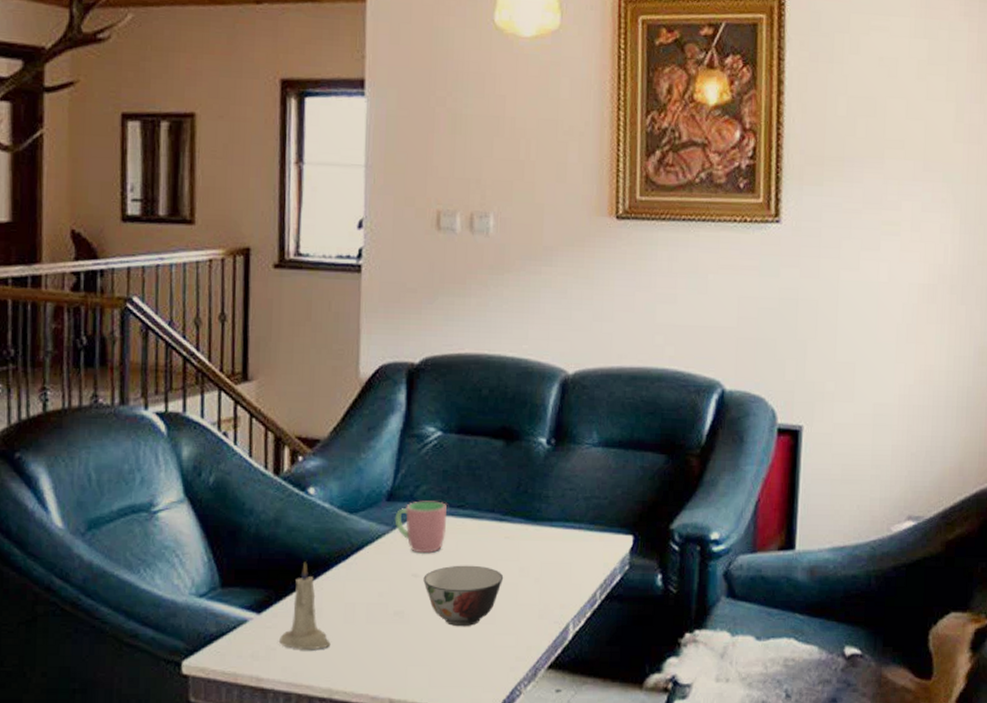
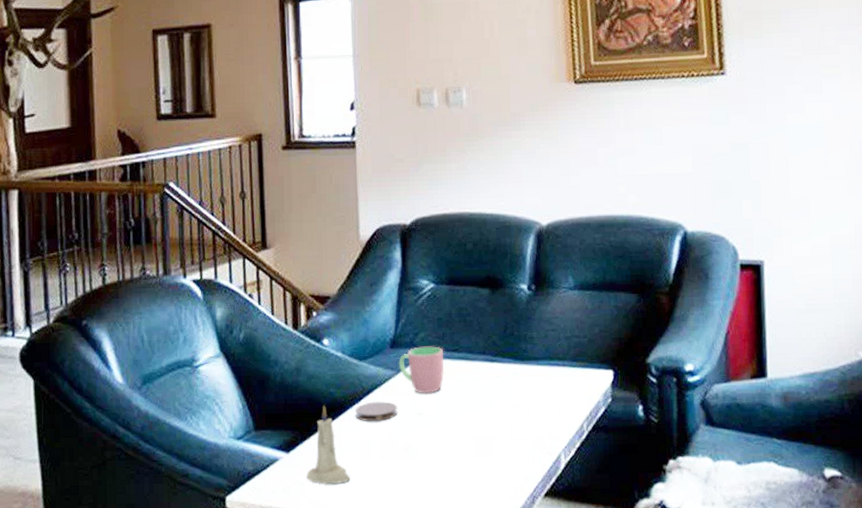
coaster: none [340,560,390,581] -> present [355,401,397,421]
soup bowl: present [423,565,504,627] -> none [427,403,498,460]

